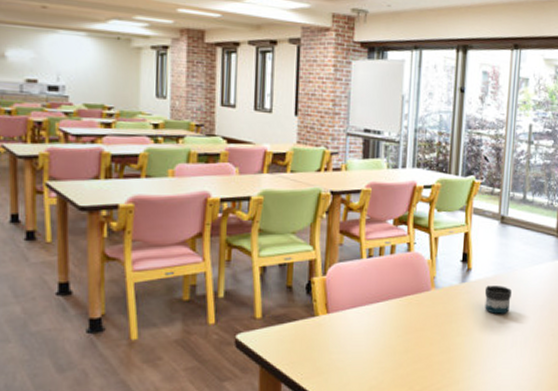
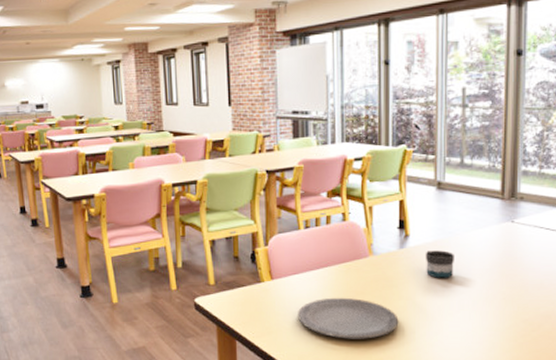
plate: none [353,333,456,379] -> present [298,297,399,339]

